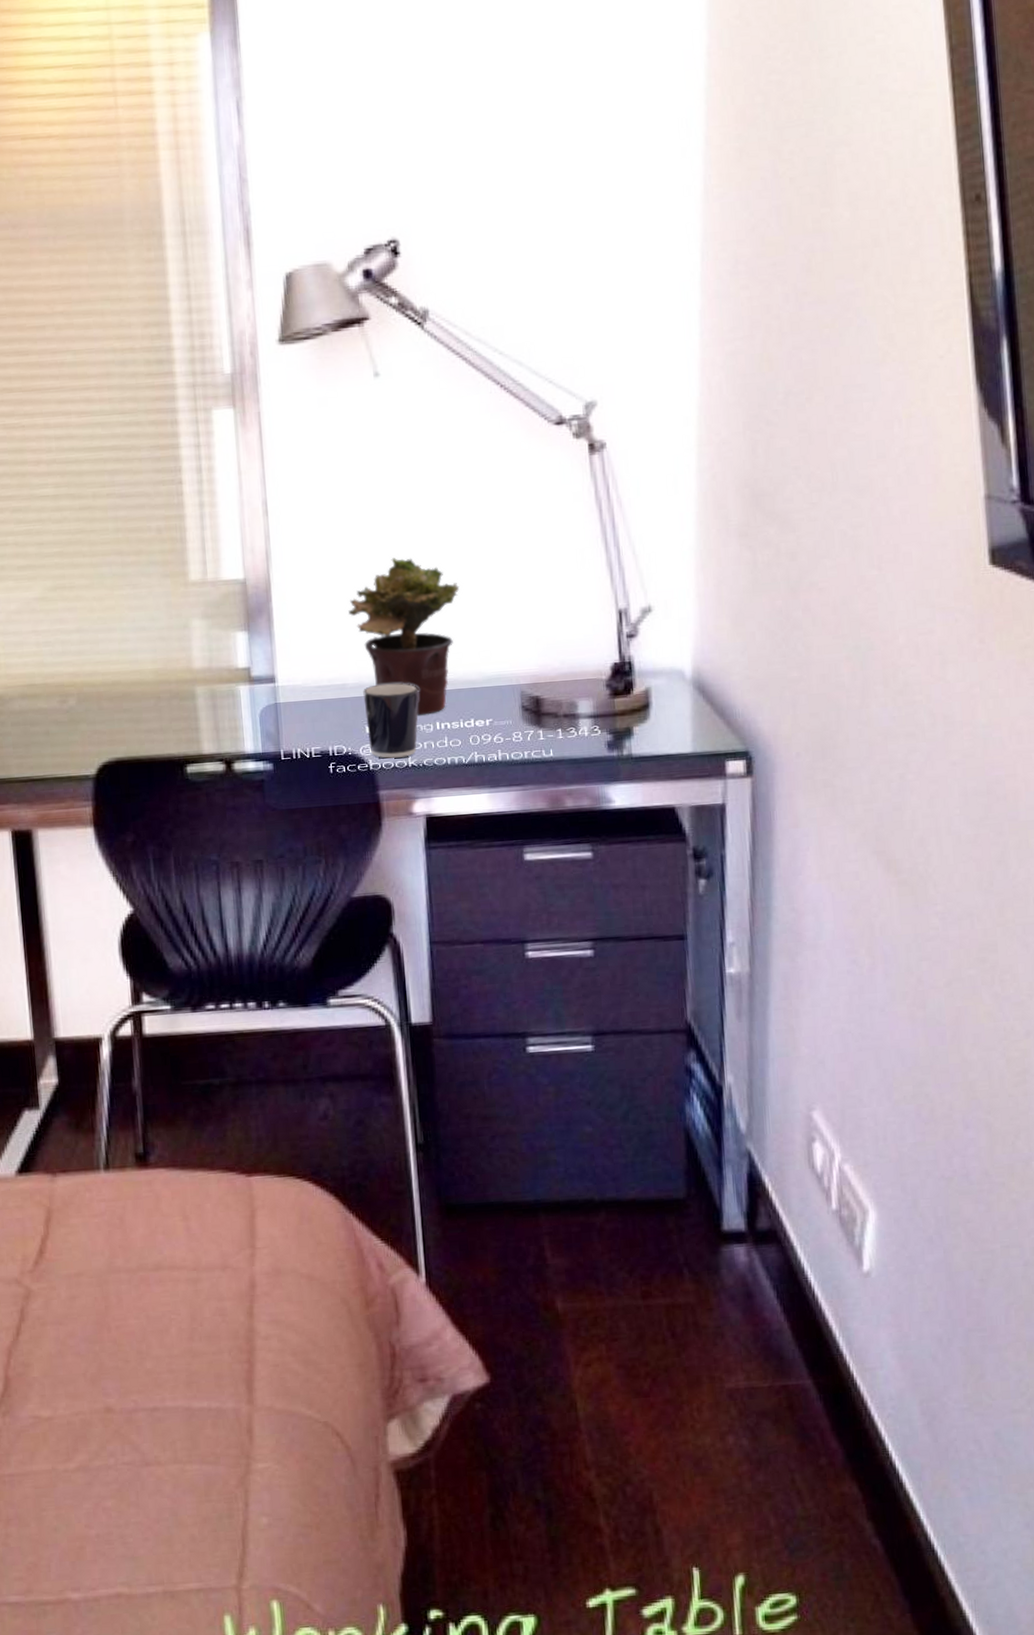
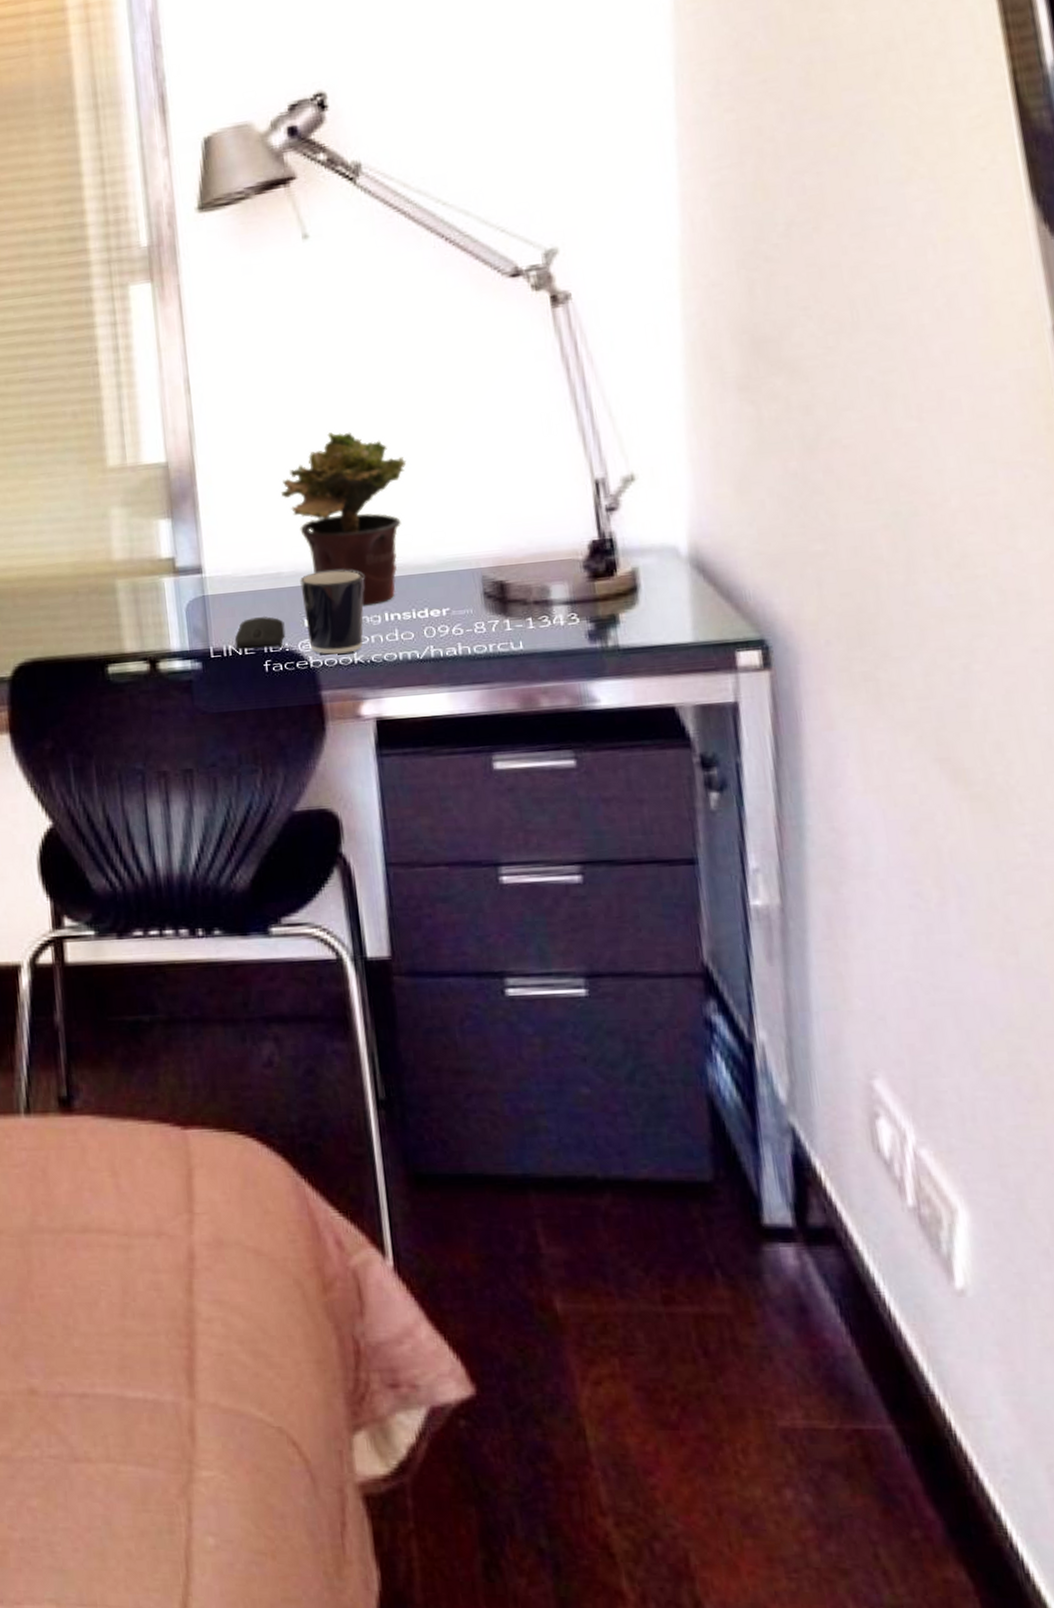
computer mouse: none [303,722,349,753] -> present [234,616,286,649]

